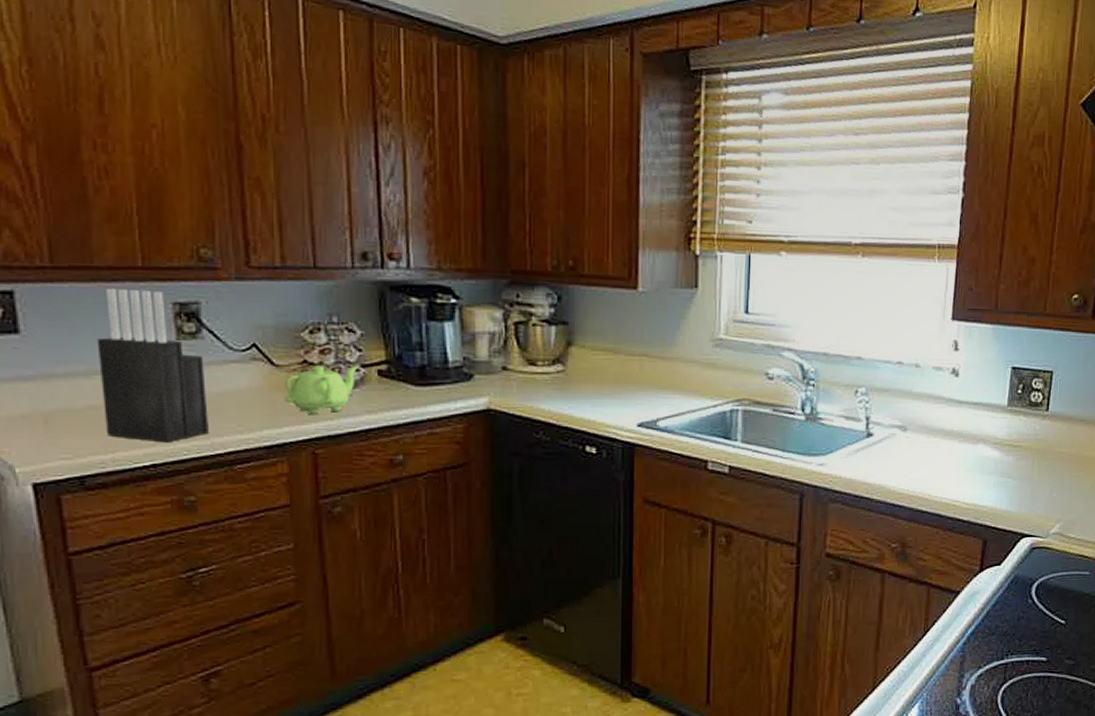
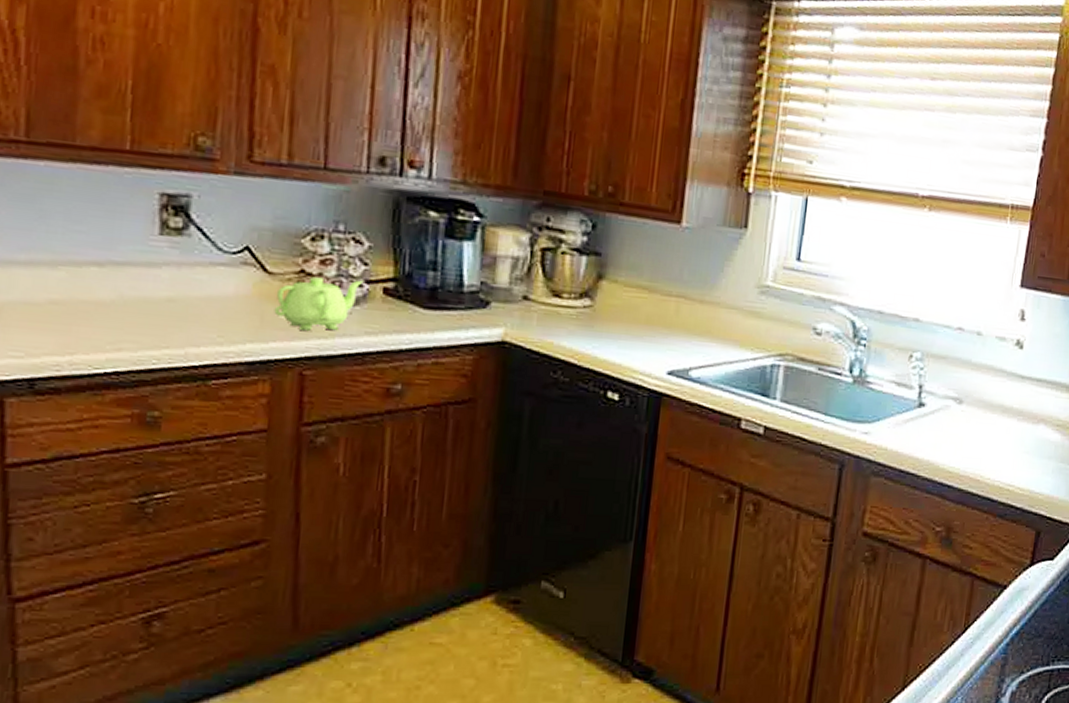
knife block: present [97,288,209,443] -> none [66,170,188,349]

